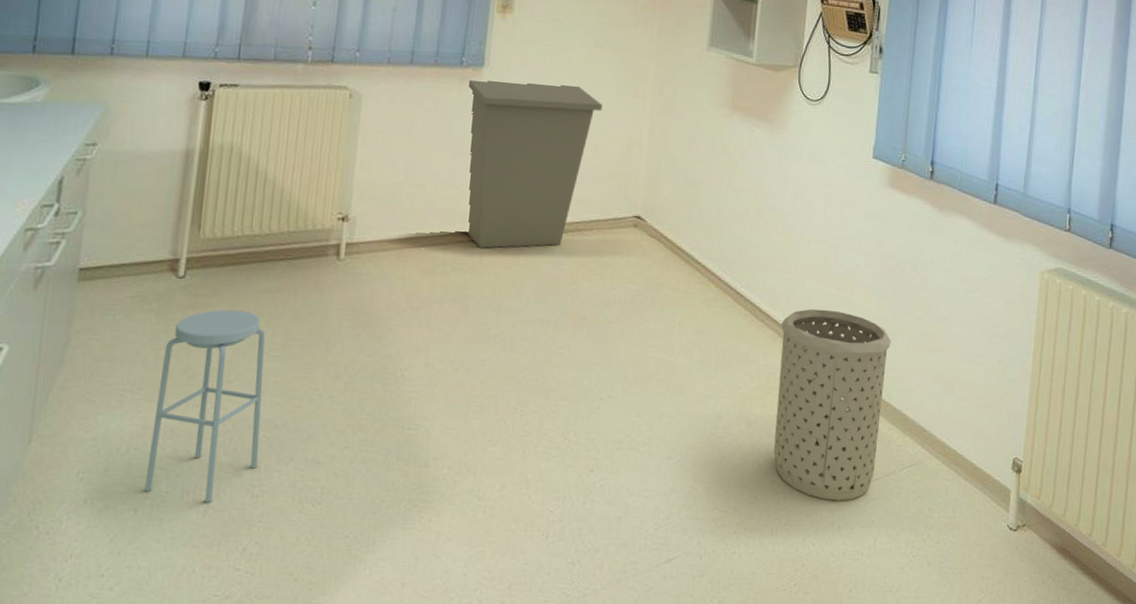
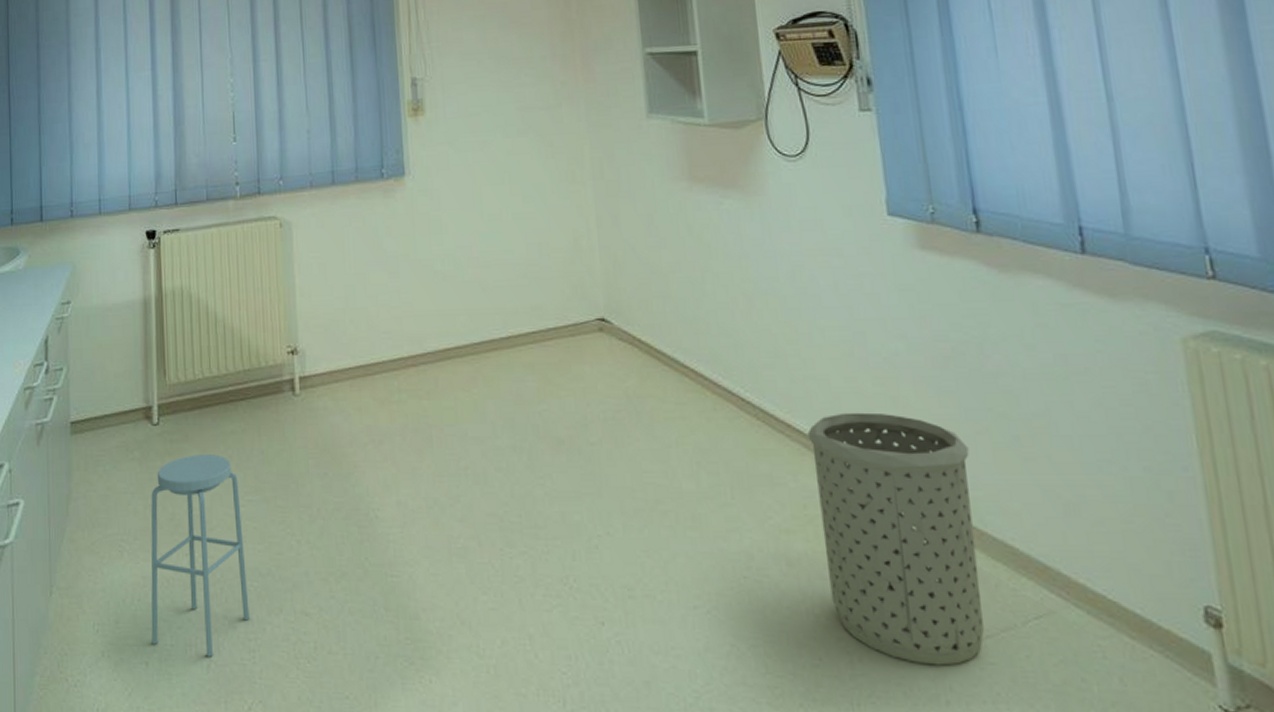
recycling bin: present [465,80,603,249] -> none [393,179,539,370]

